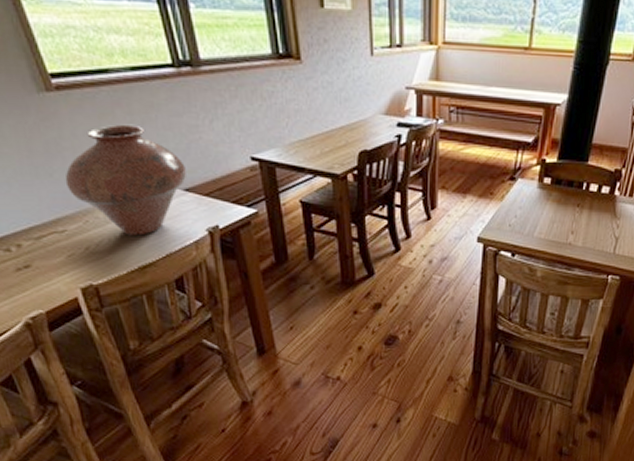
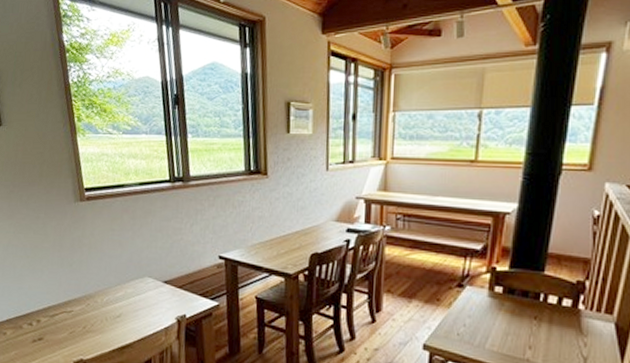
vase: present [65,124,187,236] -> none [79,226,168,320]

